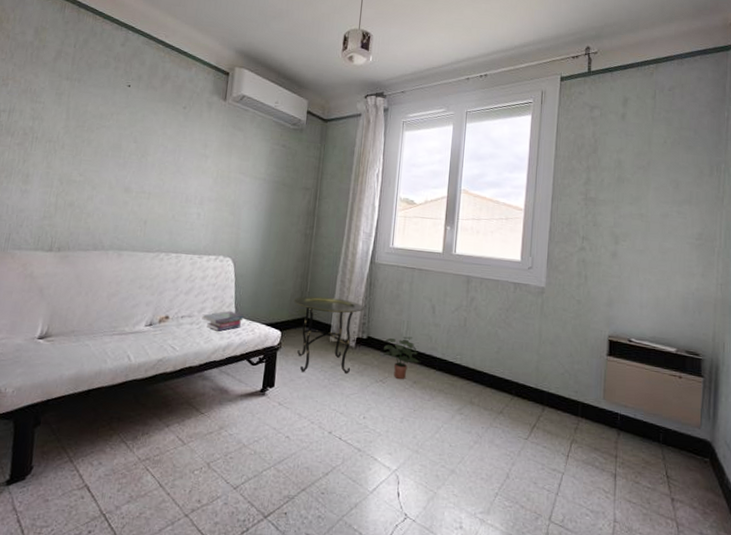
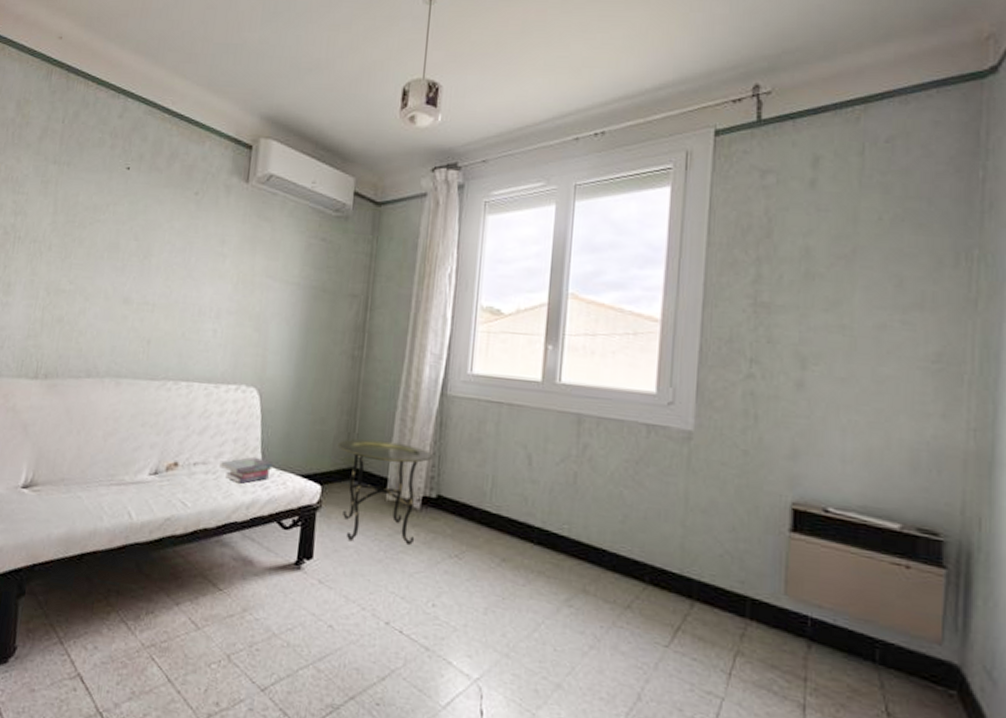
potted plant: present [383,336,420,379] -> none [458,496,511,555]

